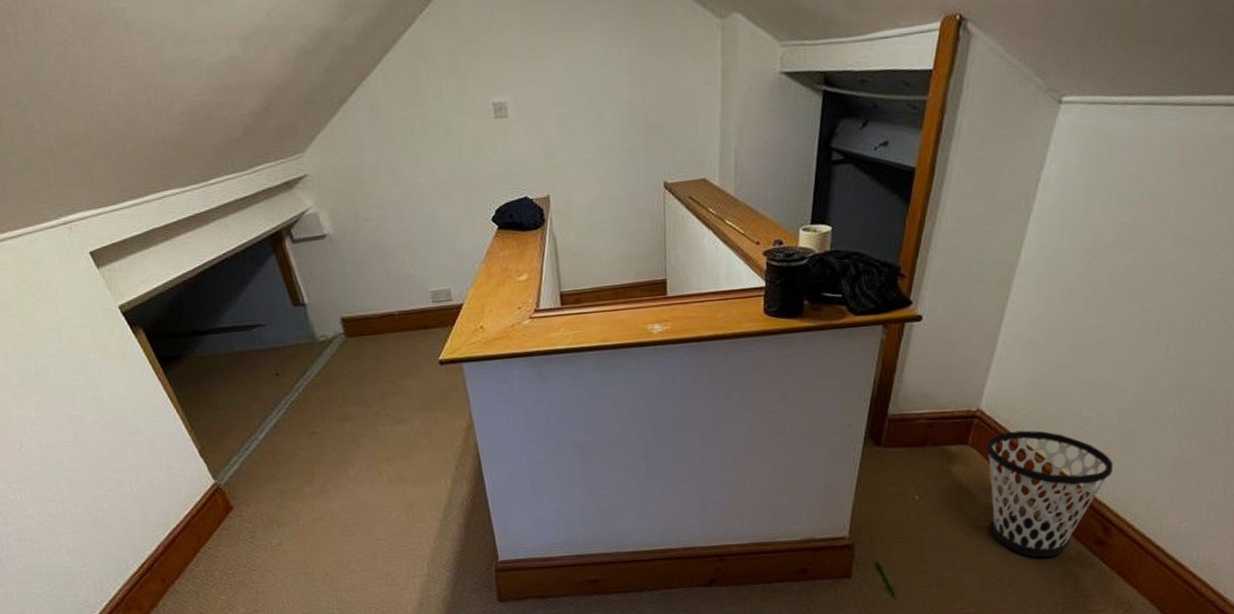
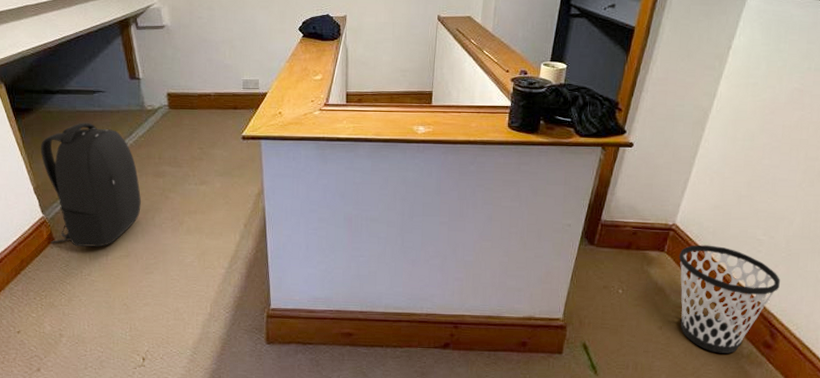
backpack: none [198,365,330,513] -> present [40,122,141,247]

